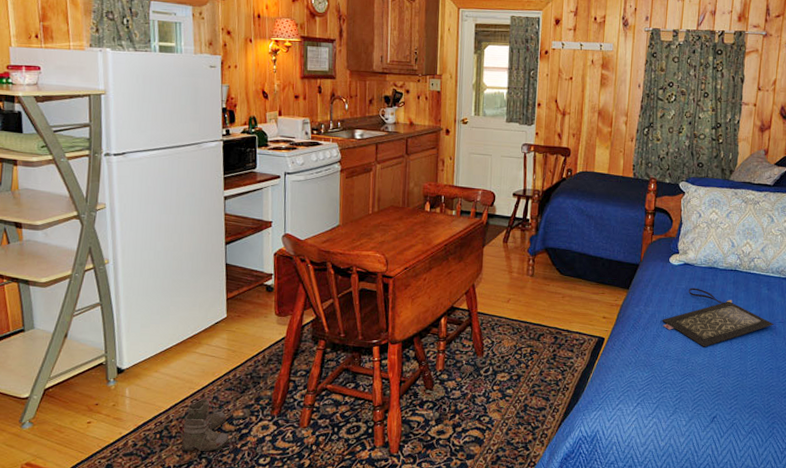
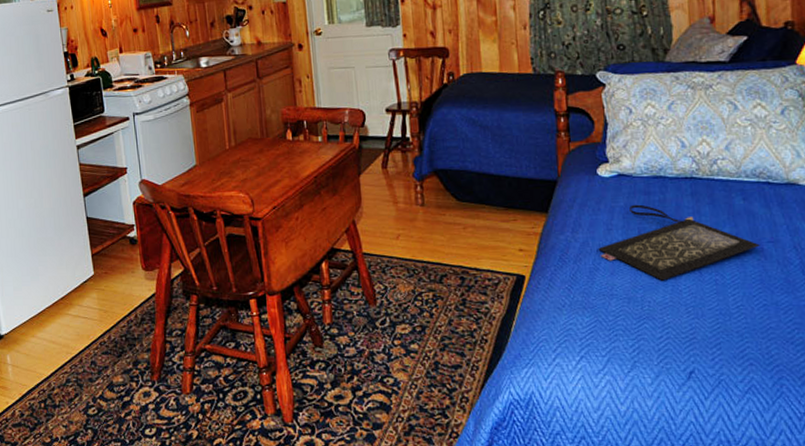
boots: present [181,399,229,460] -> none [65,364,113,431]

